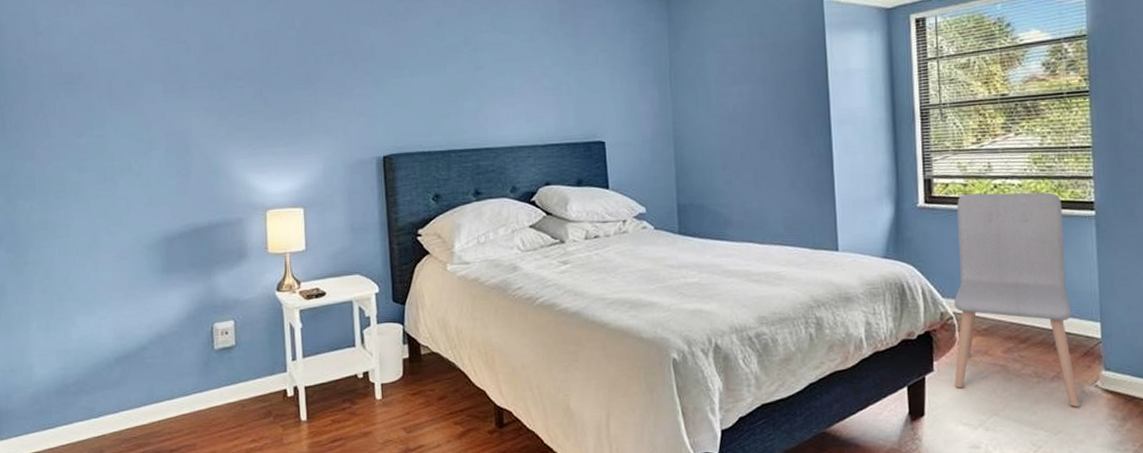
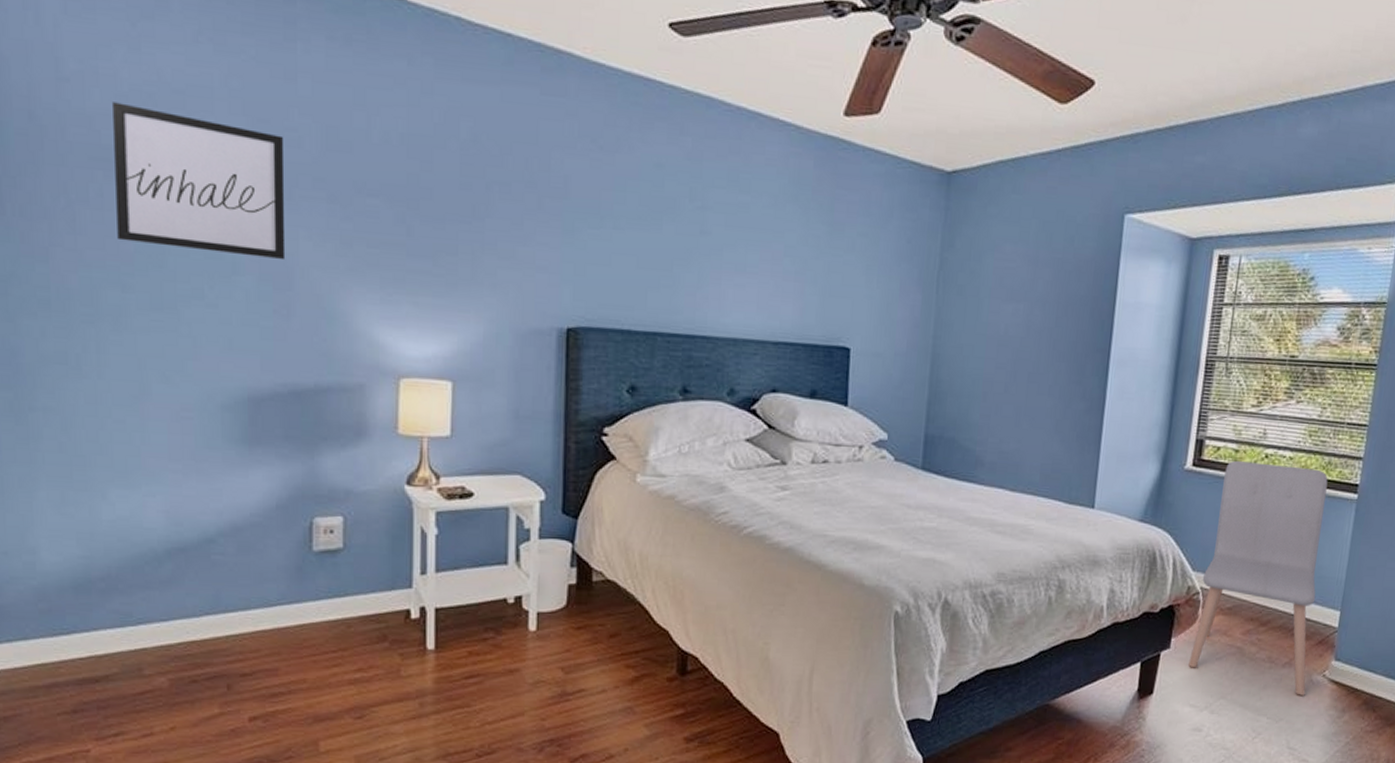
wall art: none [69,43,184,137] -> present [113,102,286,261]

